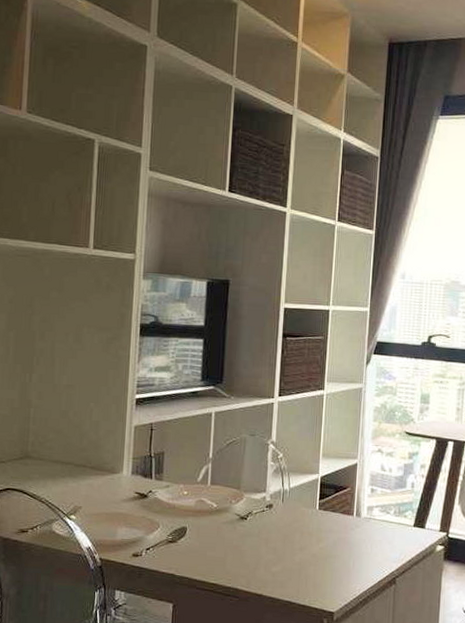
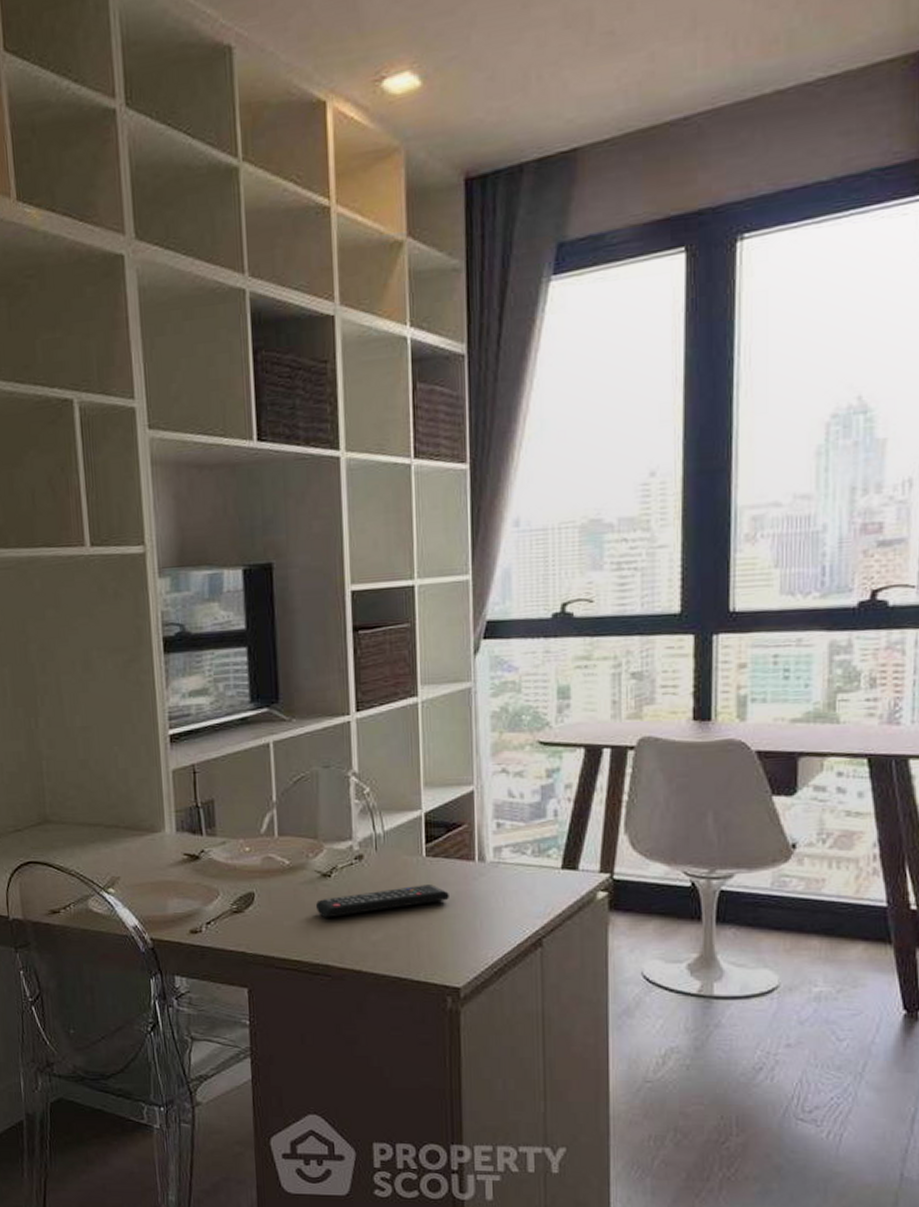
remote control: none [232,531,333,552] -> present [315,884,449,918]

